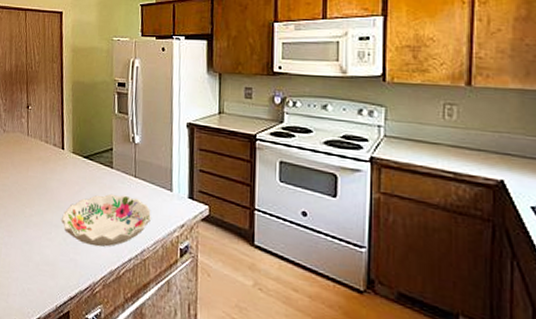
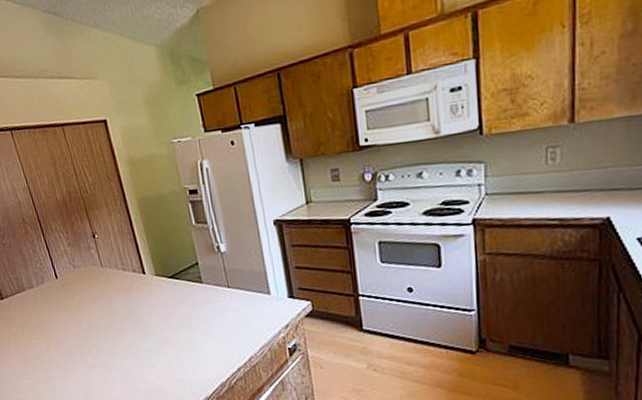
decorative bowl: present [61,193,151,247] -> none [159,307,253,364]

